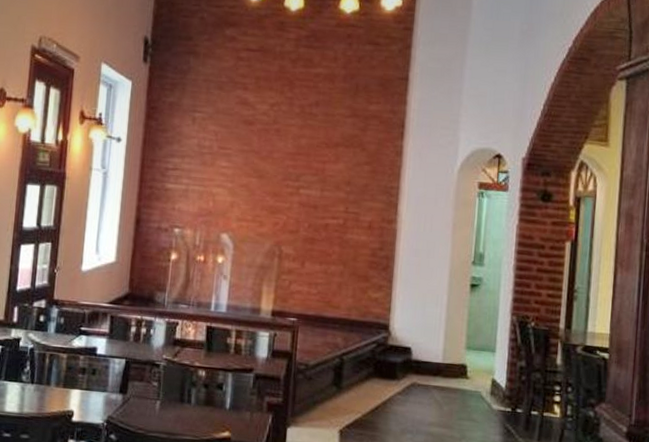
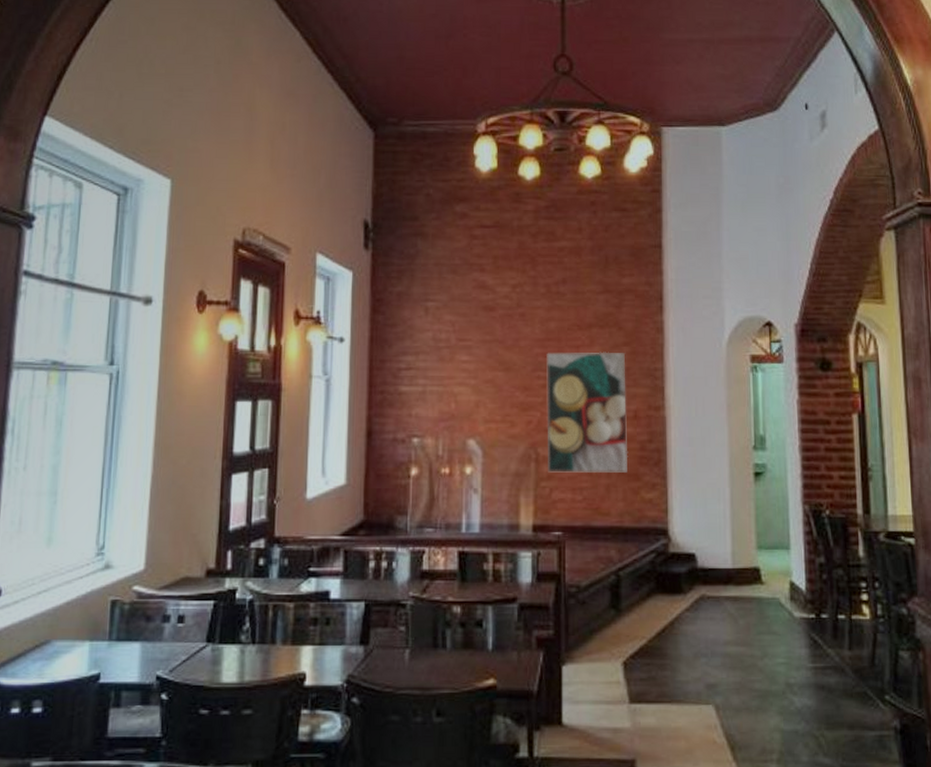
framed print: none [289,165,366,274] -> present [547,352,628,473]

